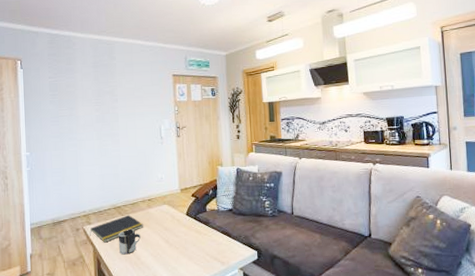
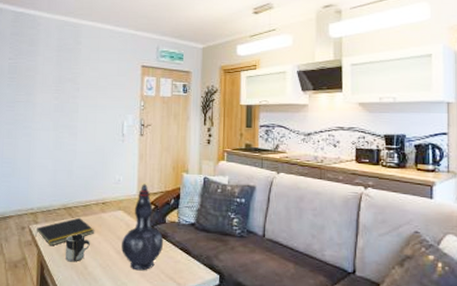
decorative vase: none [169,179,207,256] -> present [122,184,164,271]

